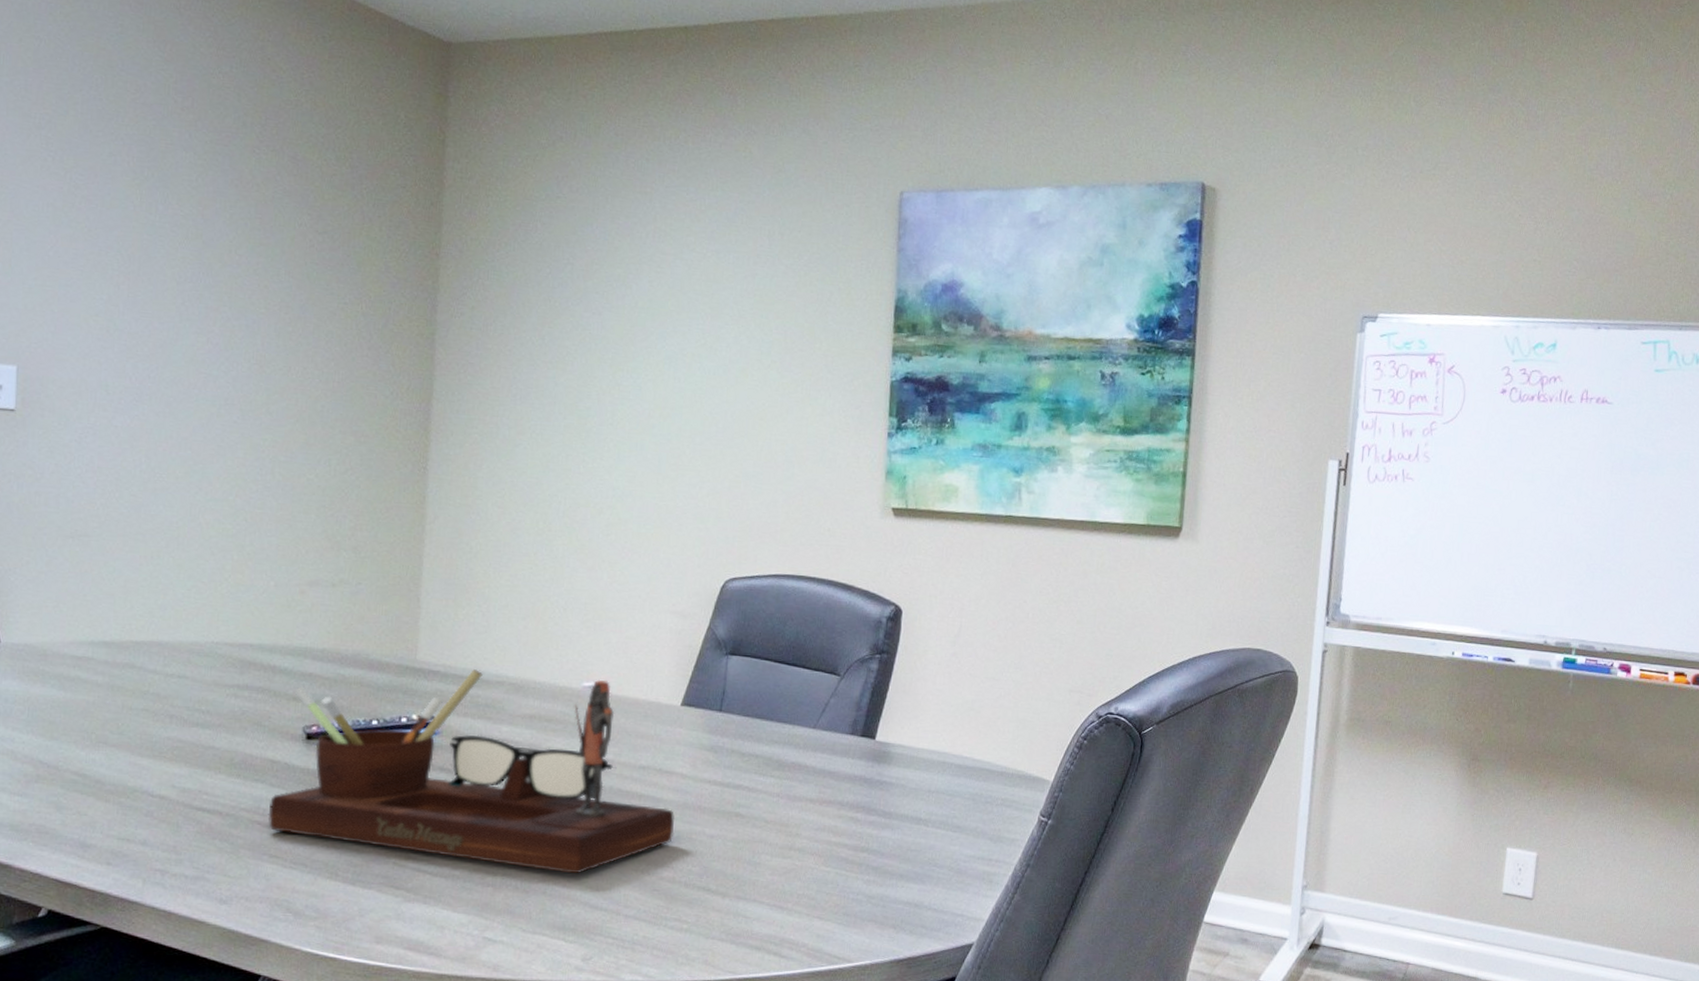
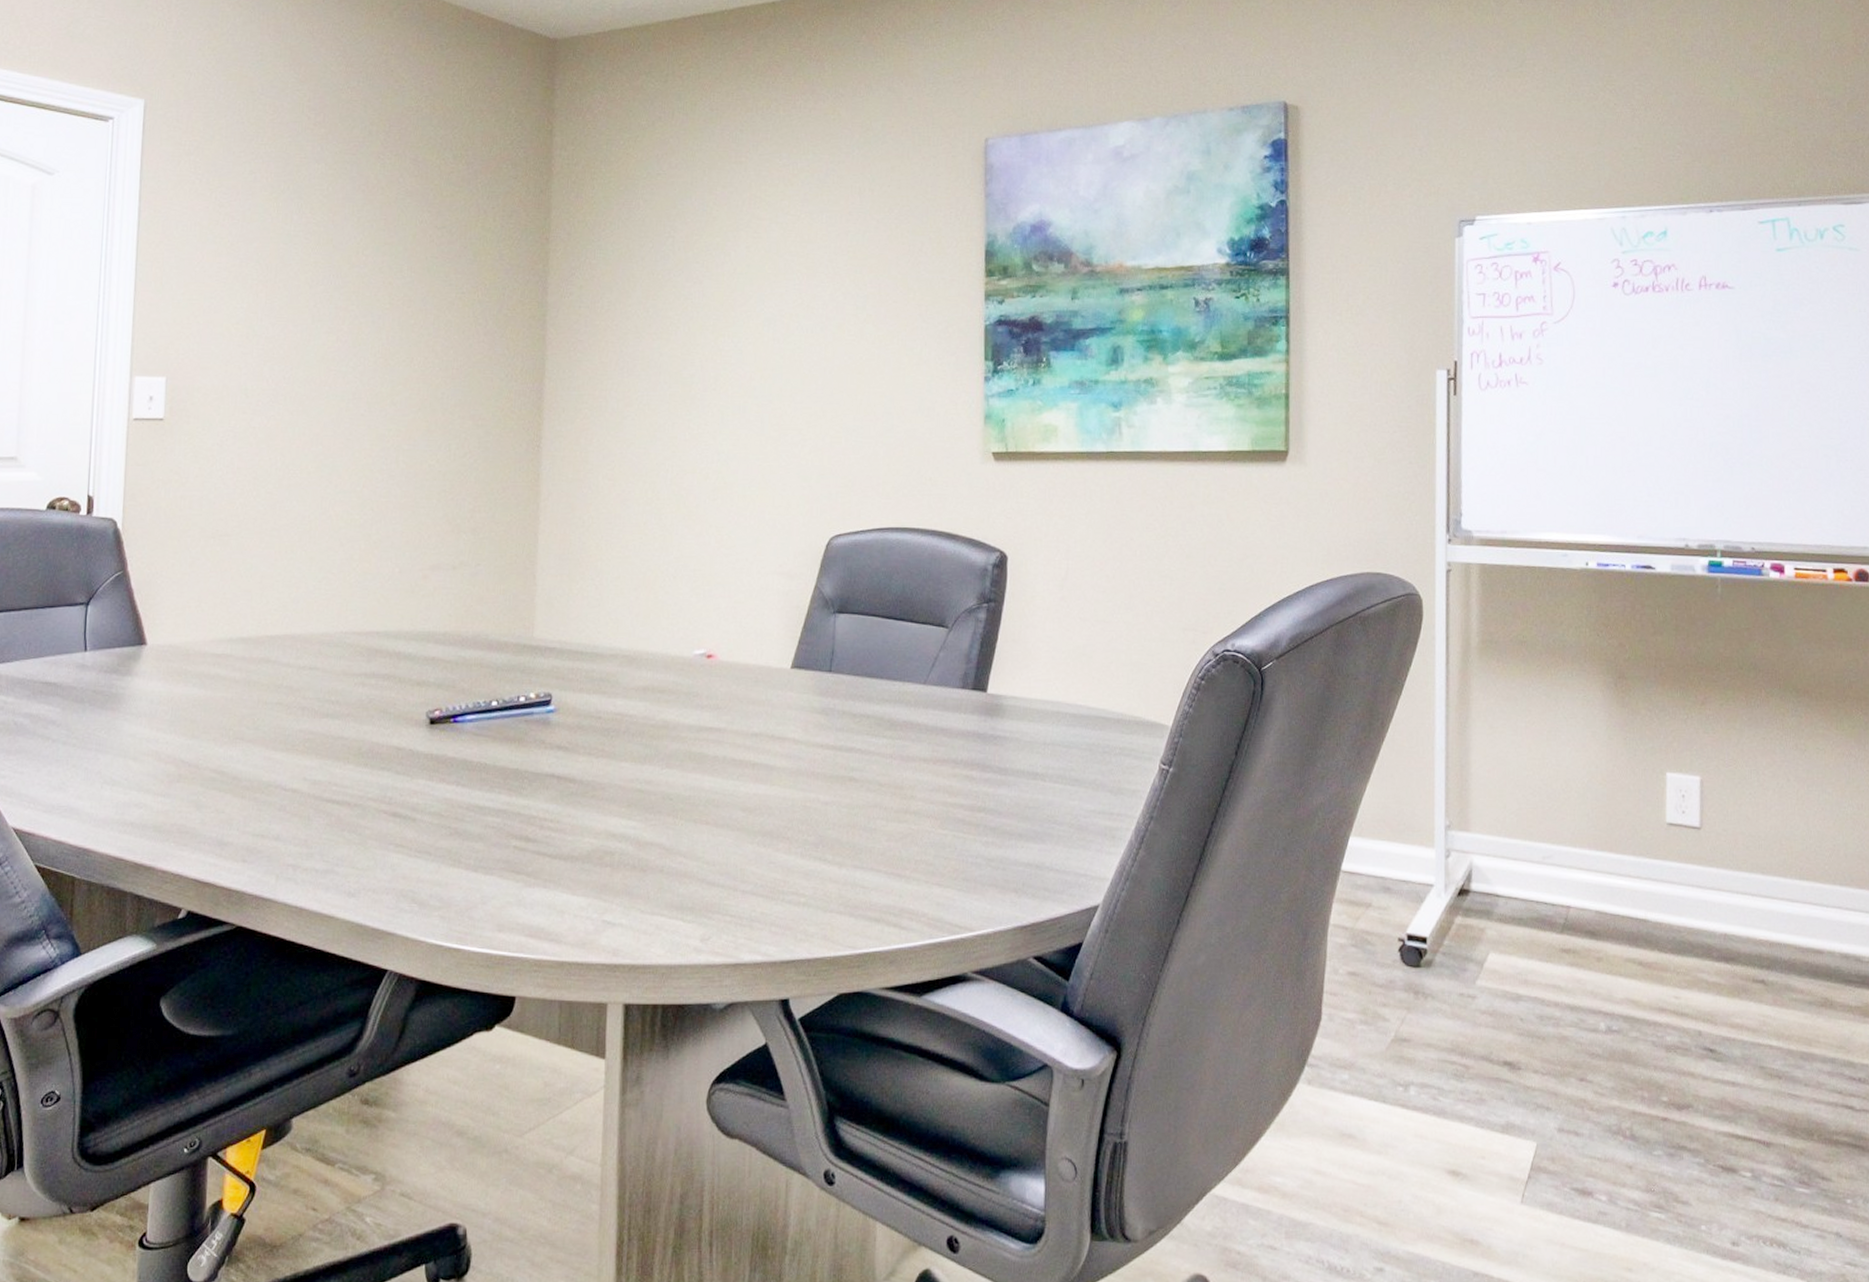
desk organizer: present [268,669,674,874] -> none [394,644,789,850]

